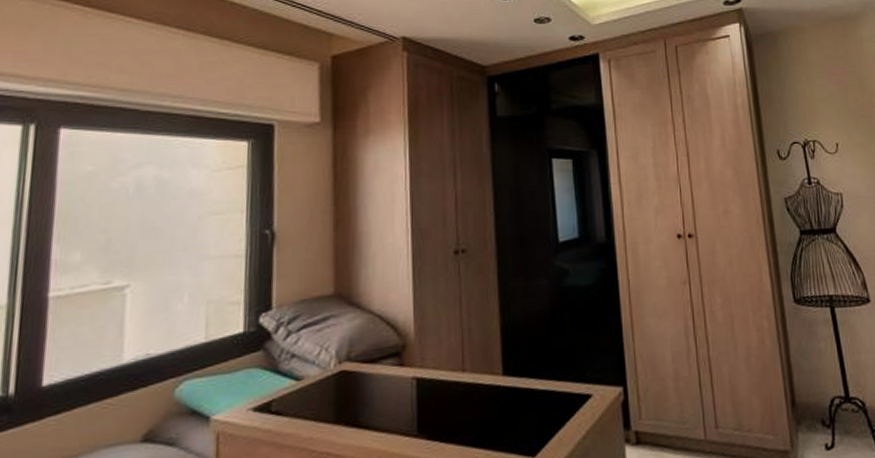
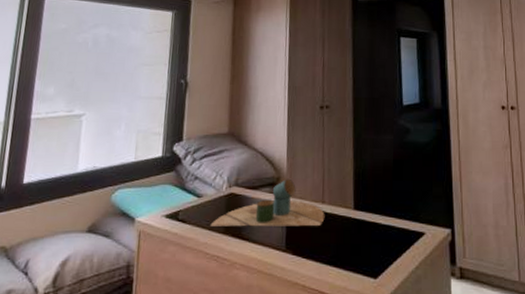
decorative tray: none [316,344,467,416] -> present [210,178,325,227]

